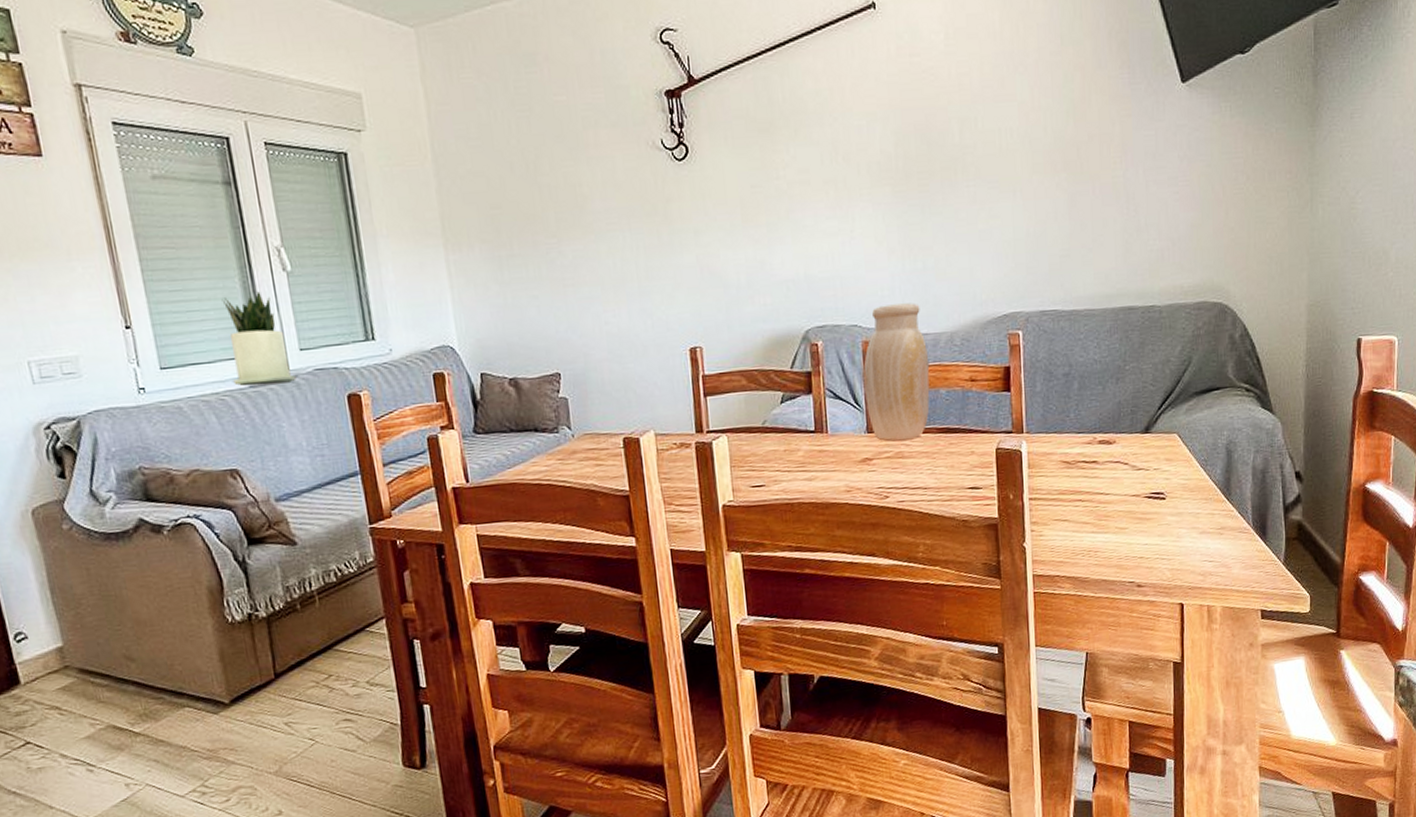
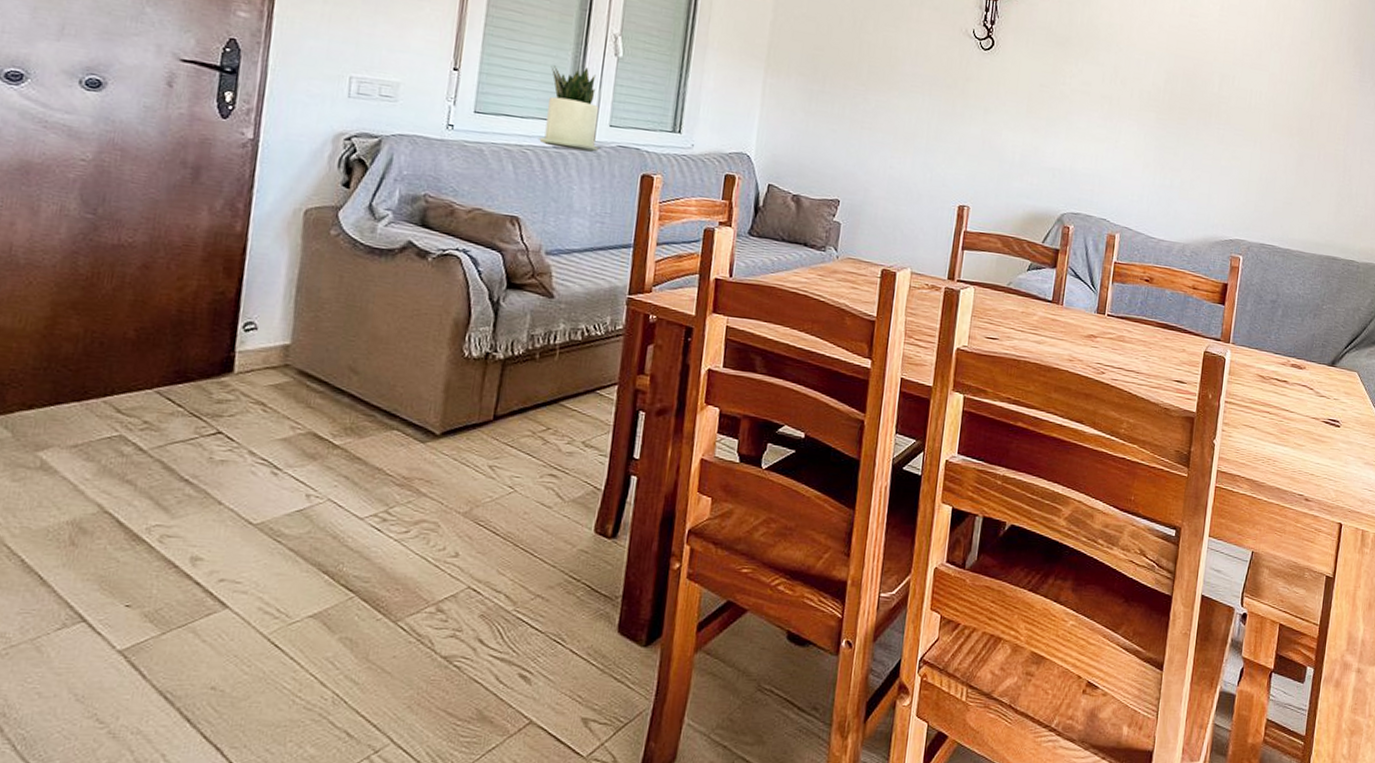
vase: present [864,302,930,442] -> none [1100,208,1162,328]

